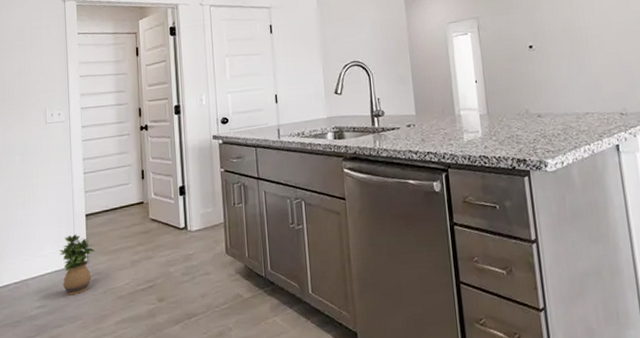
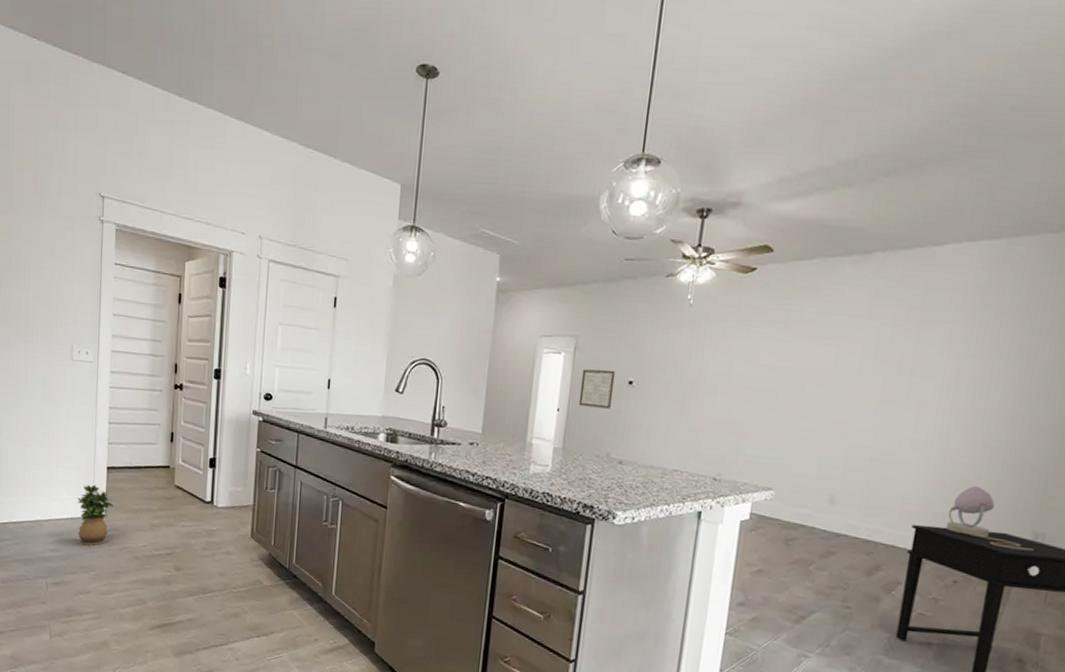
wall art: none [488,39,520,75] -> present [578,369,616,409]

